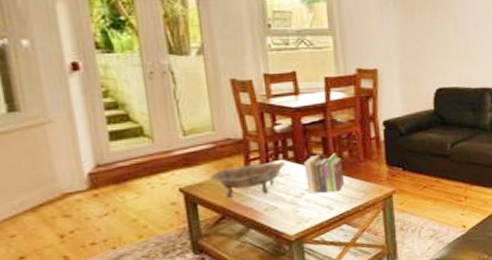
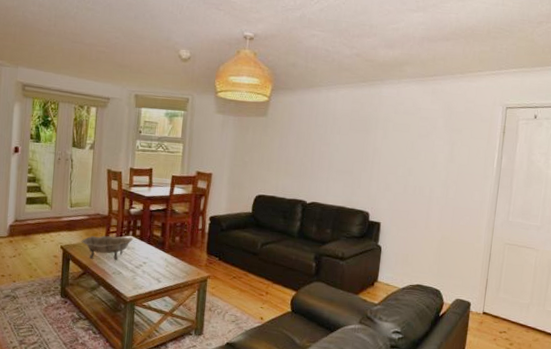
books: present [304,153,344,194] -> none [144,235,174,269]

